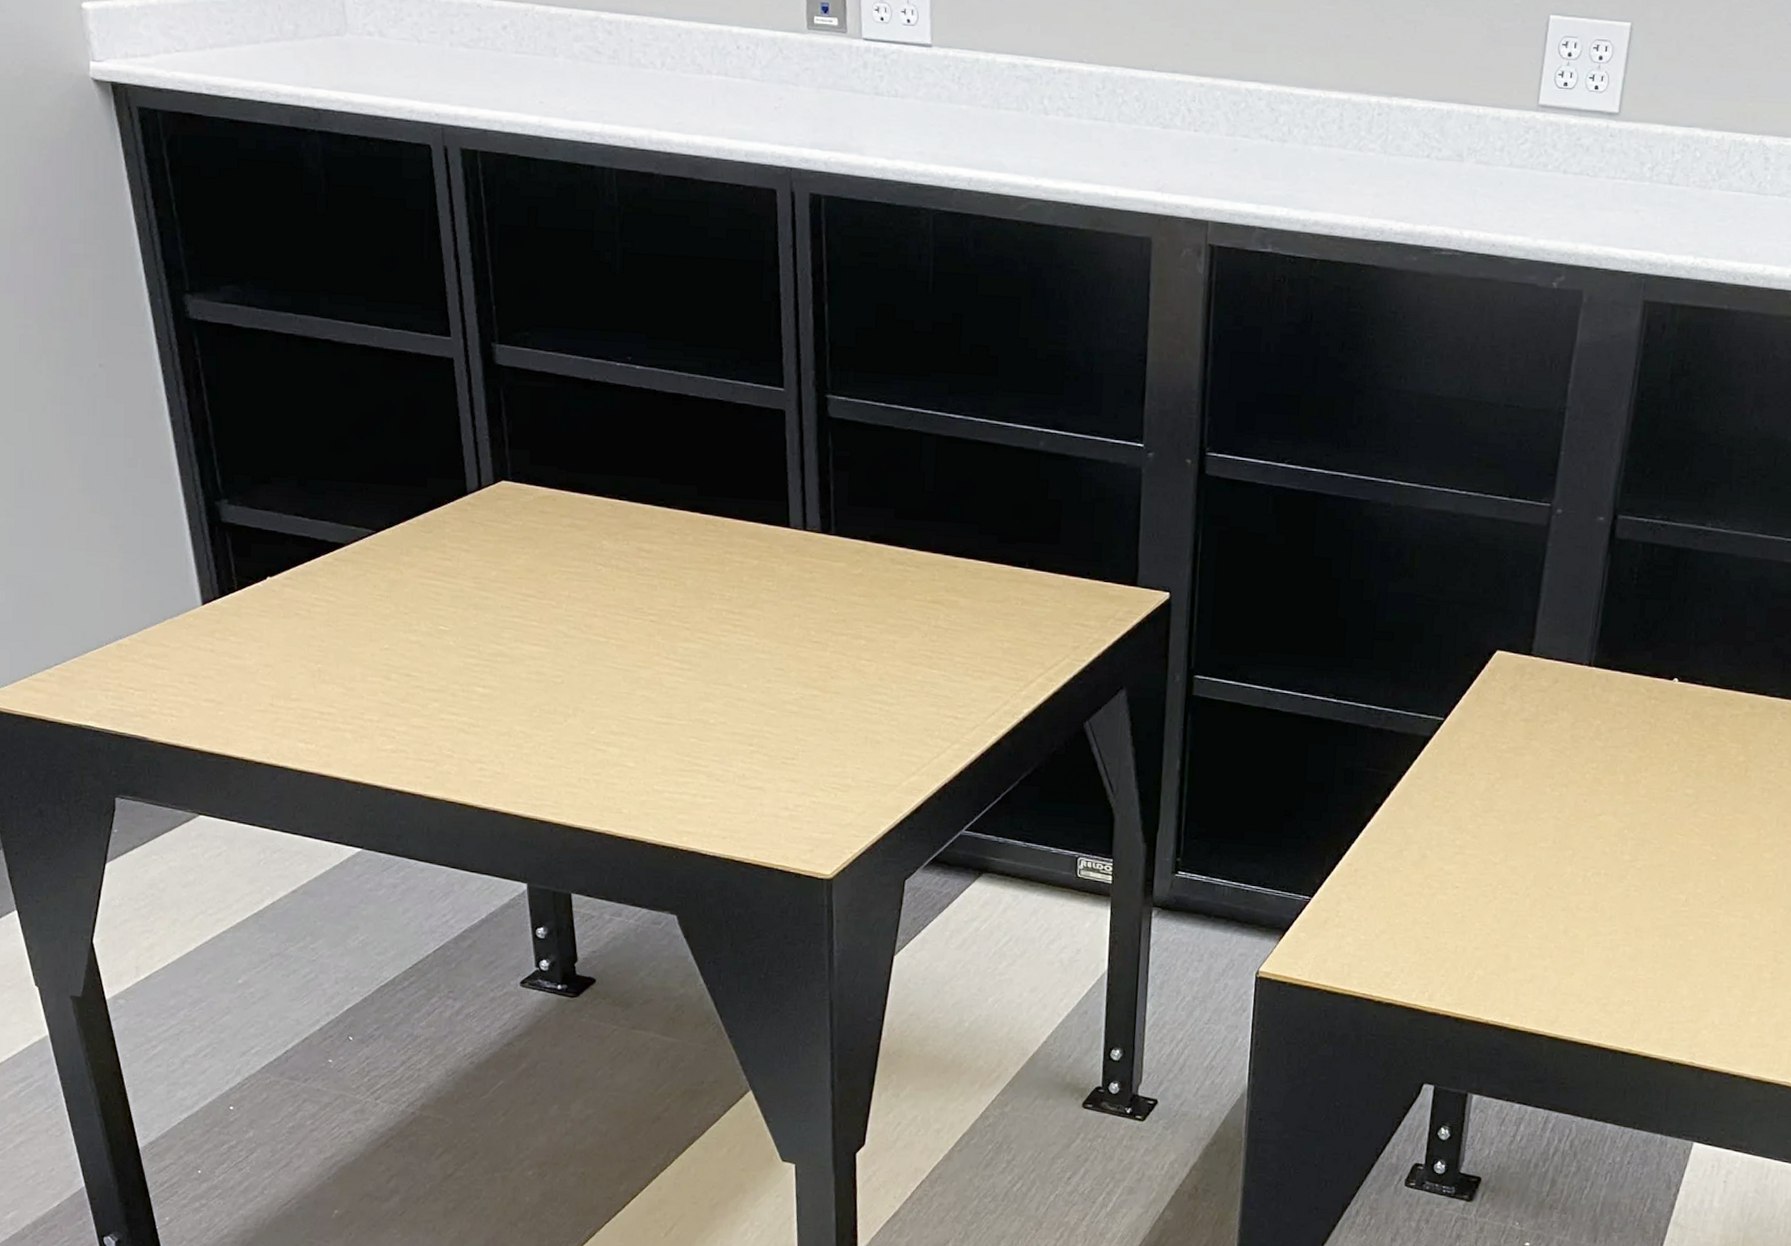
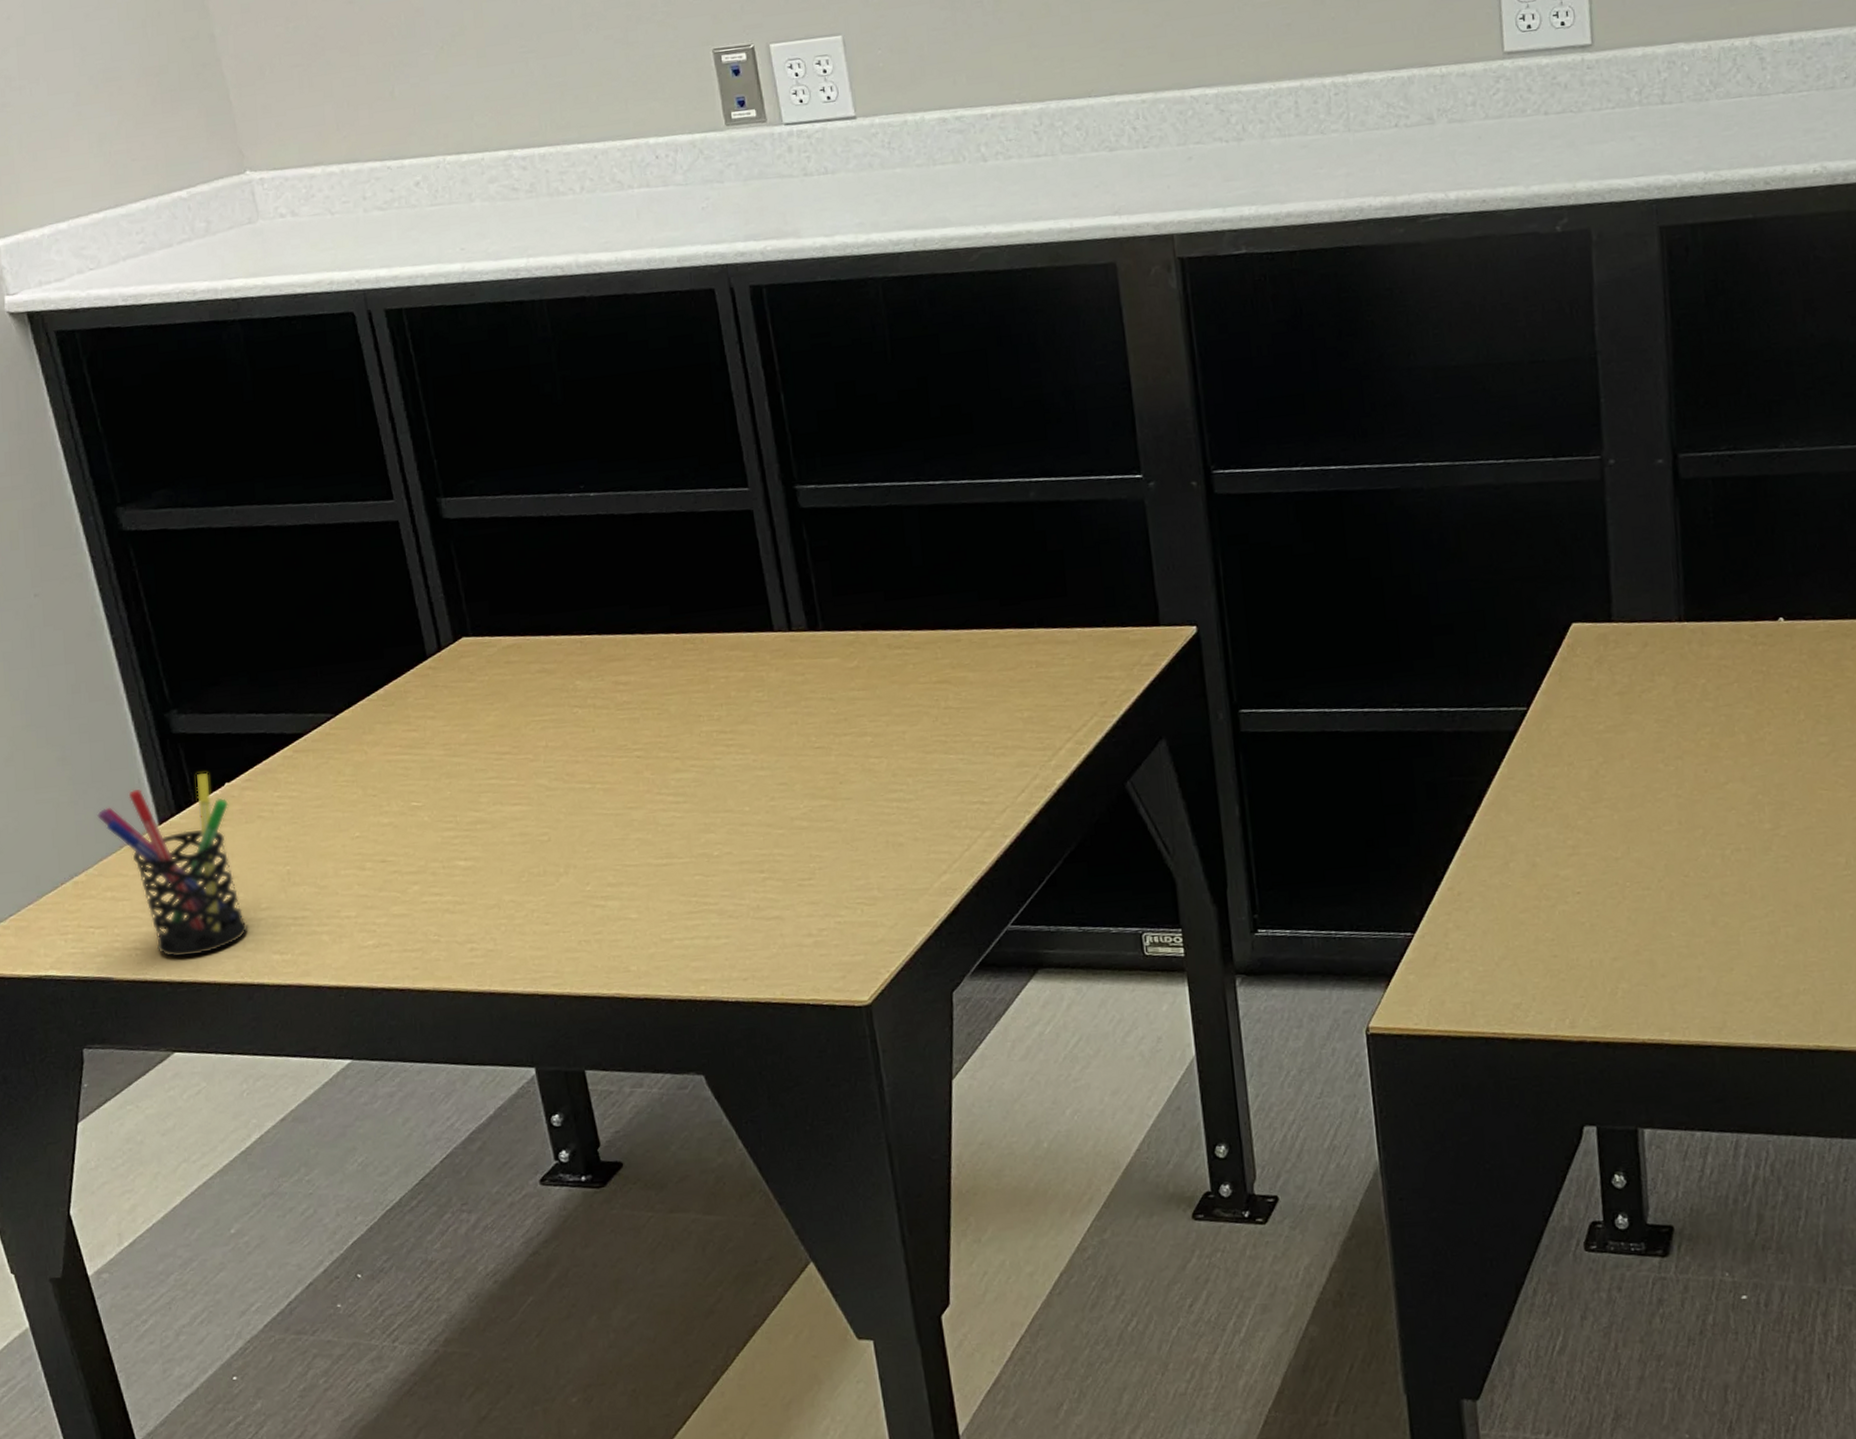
pen holder: none [144,563,278,731] -> present [97,772,249,958]

